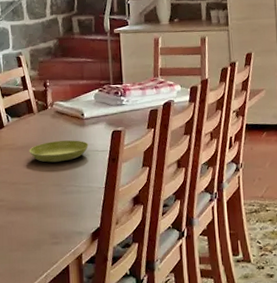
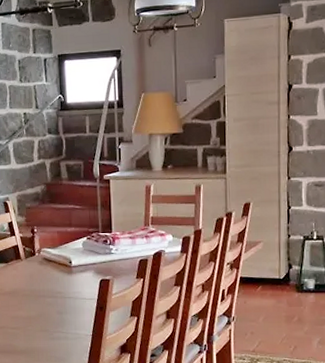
saucer: present [29,140,89,163] -> none [16,287,76,309]

